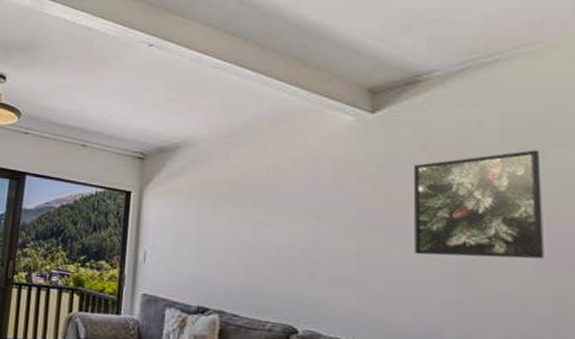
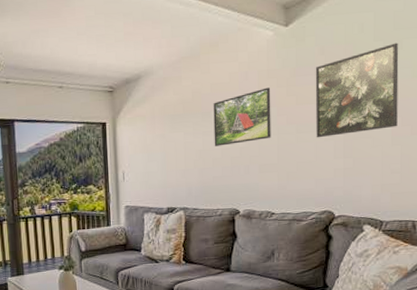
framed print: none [267,180,349,244] -> present [213,87,271,146]

